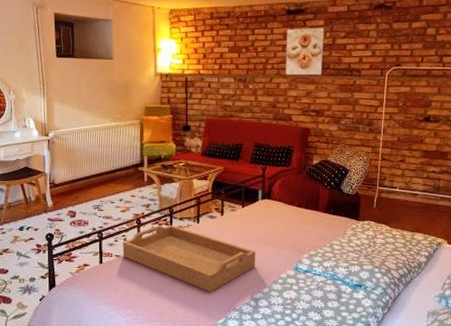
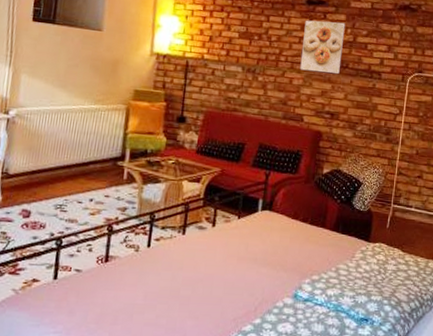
serving tray: present [122,225,256,293] -> none [84,234,250,323]

